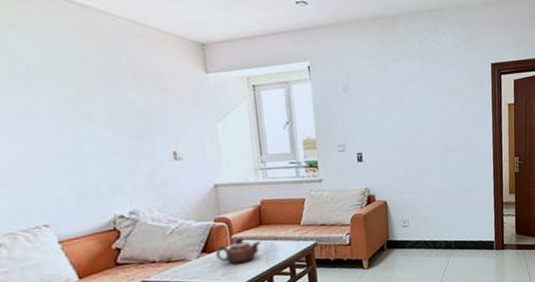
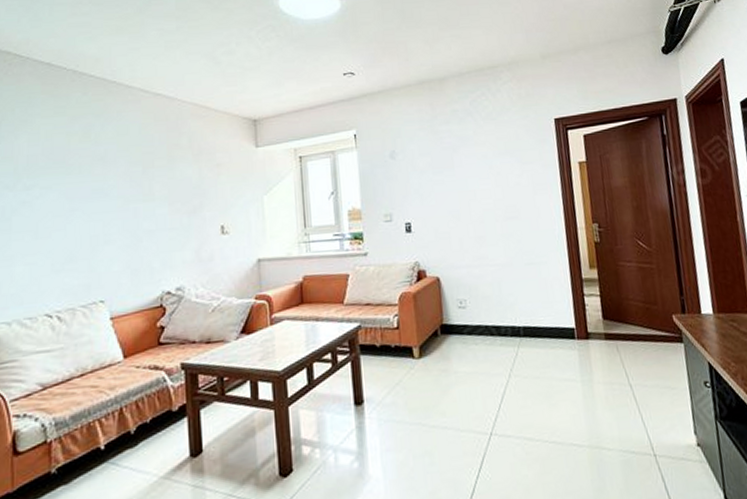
teapot: present [215,238,261,265] -> none [254,318,302,348]

